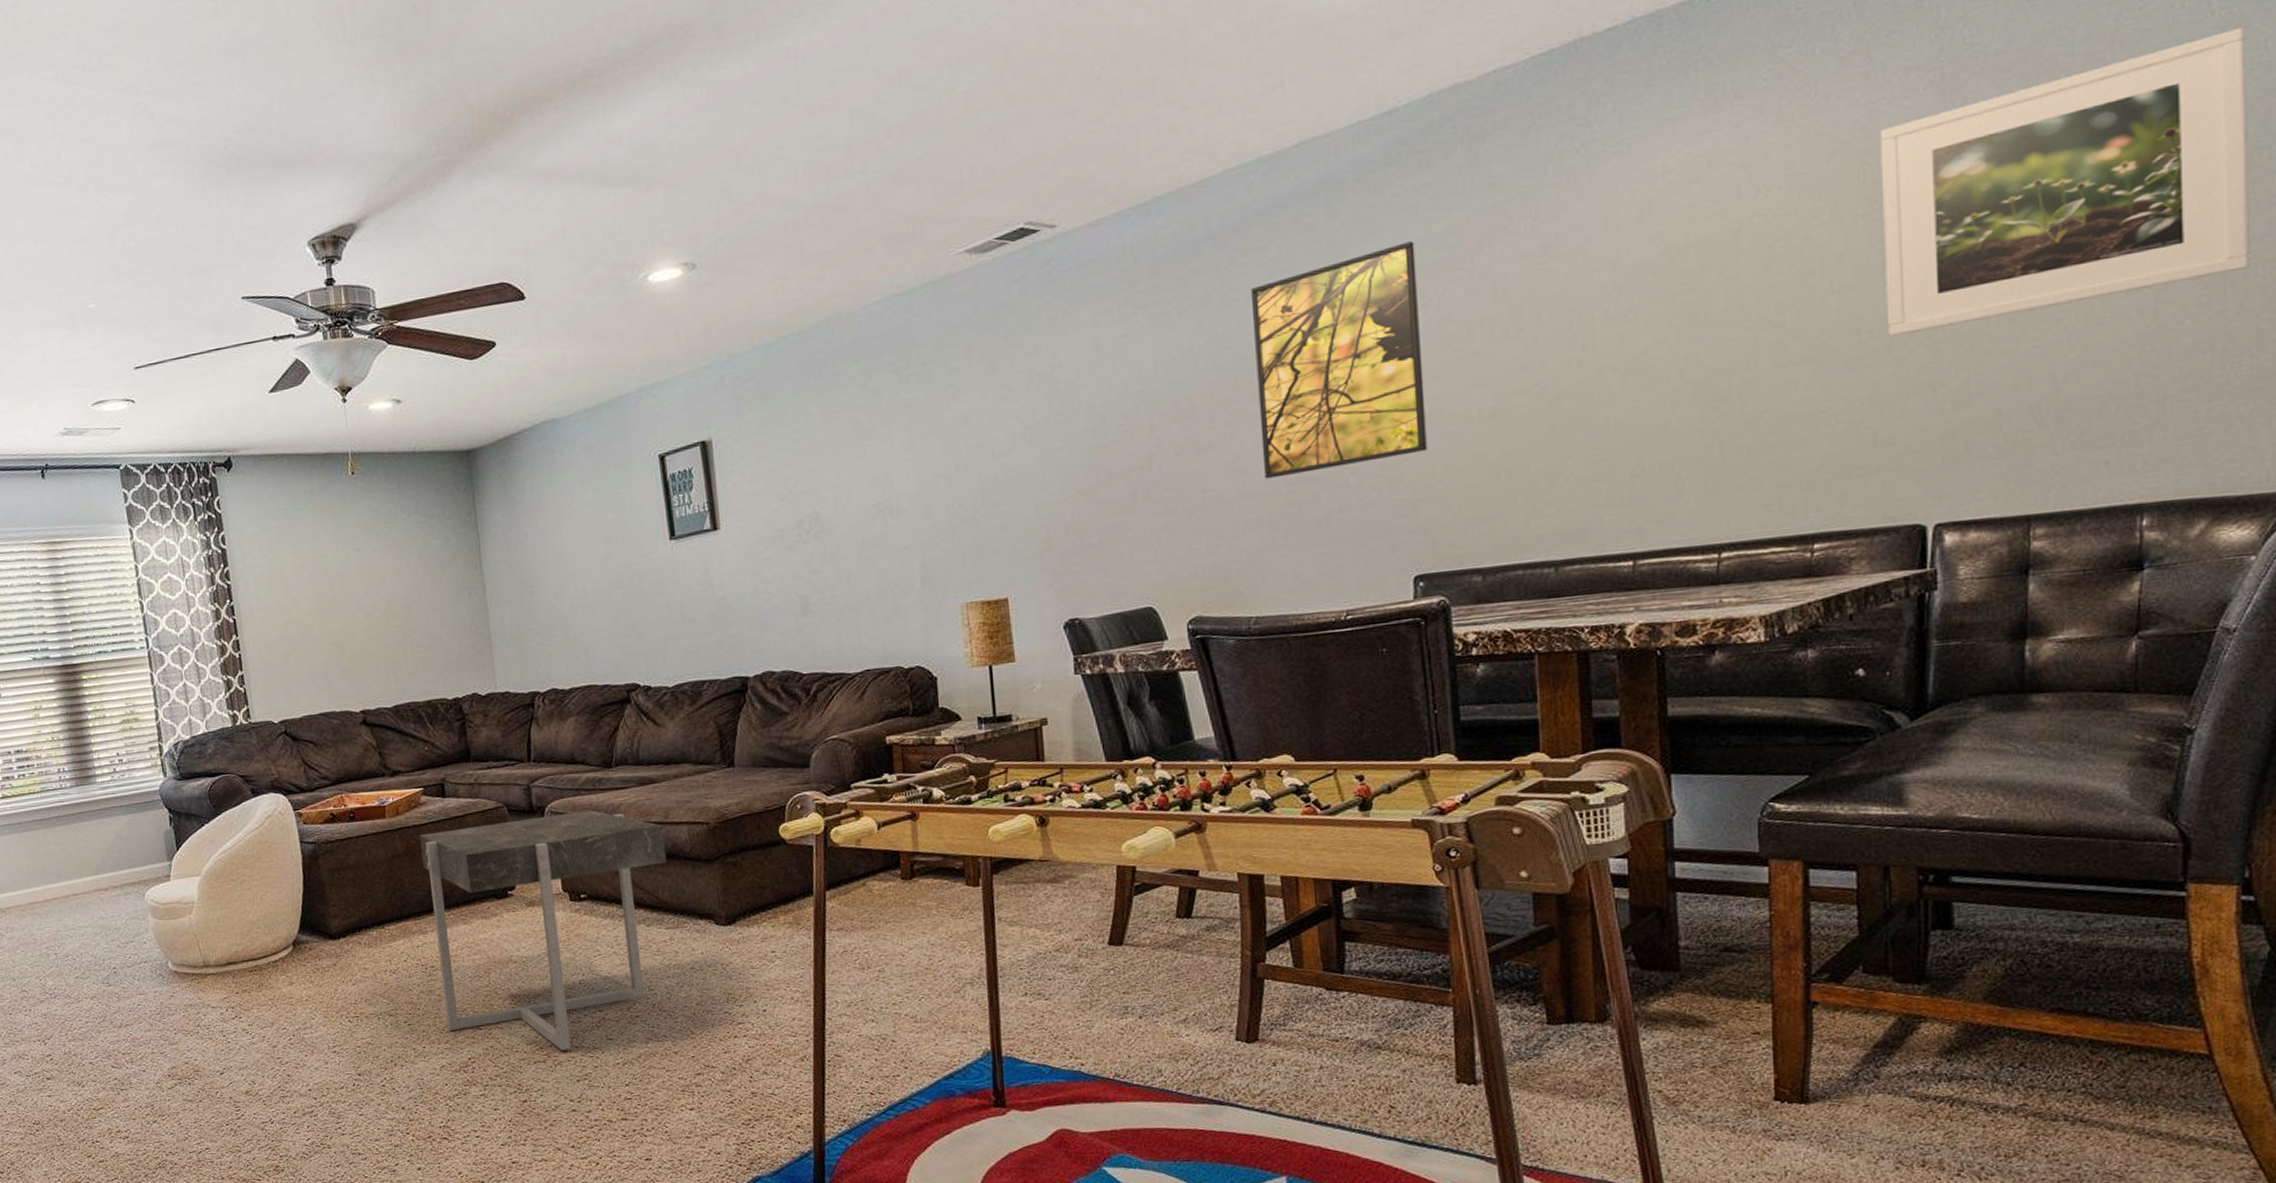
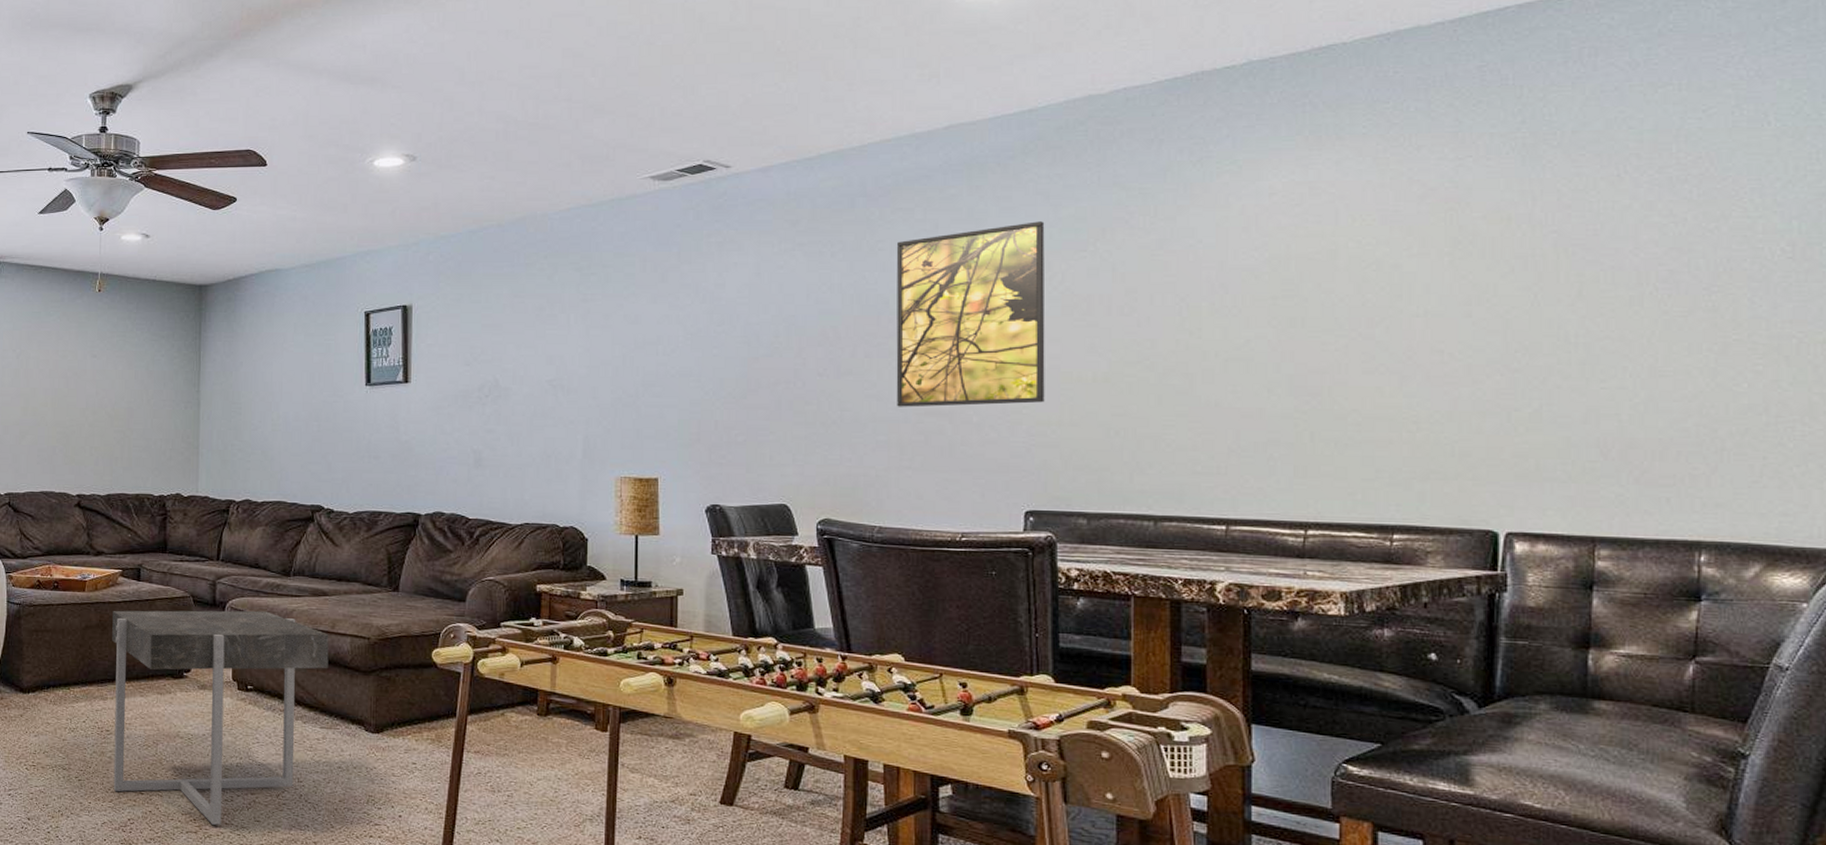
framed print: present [1880,27,2250,337] -> none [1465,138,1802,362]

